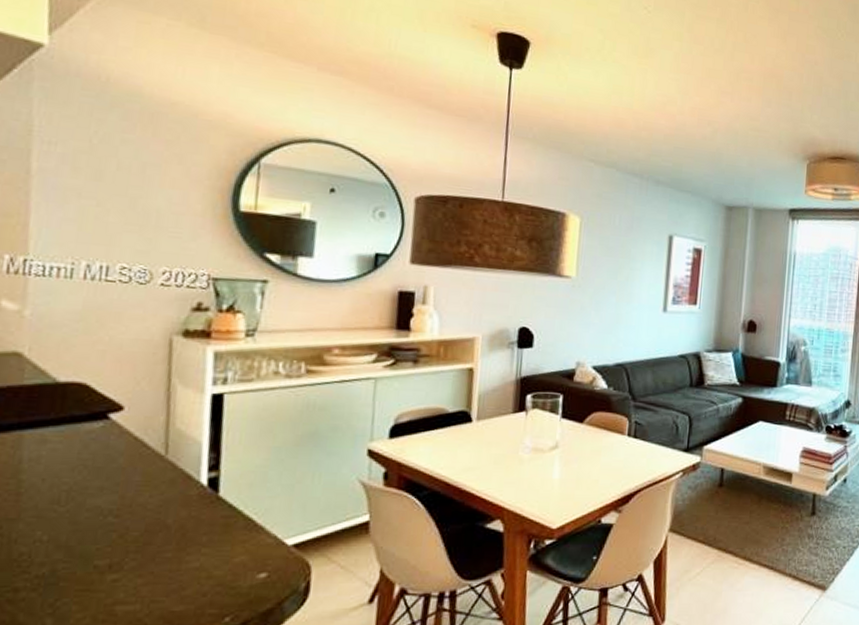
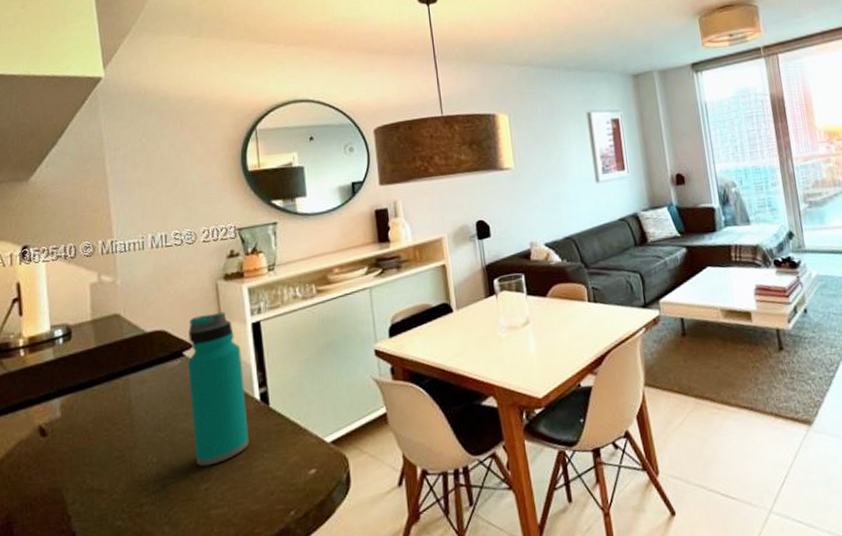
water bottle: none [105,373,192,554] -> present [188,311,249,467]

